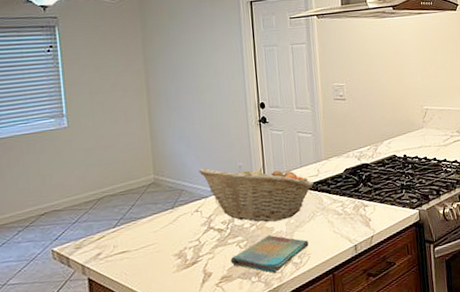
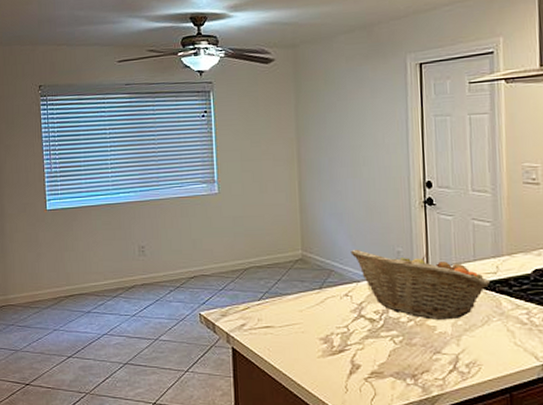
dish towel: present [230,235,309,274] -> none [382,334,480,380]

